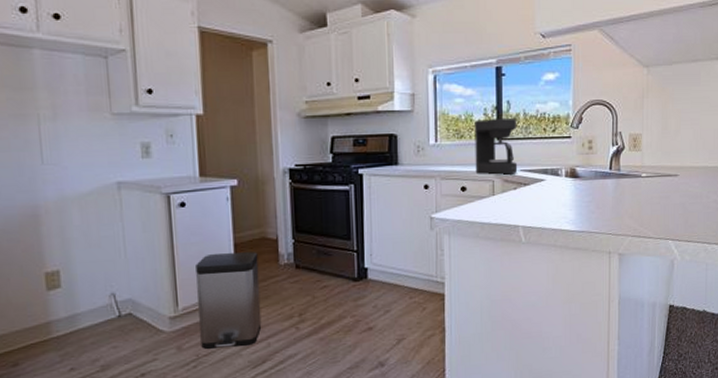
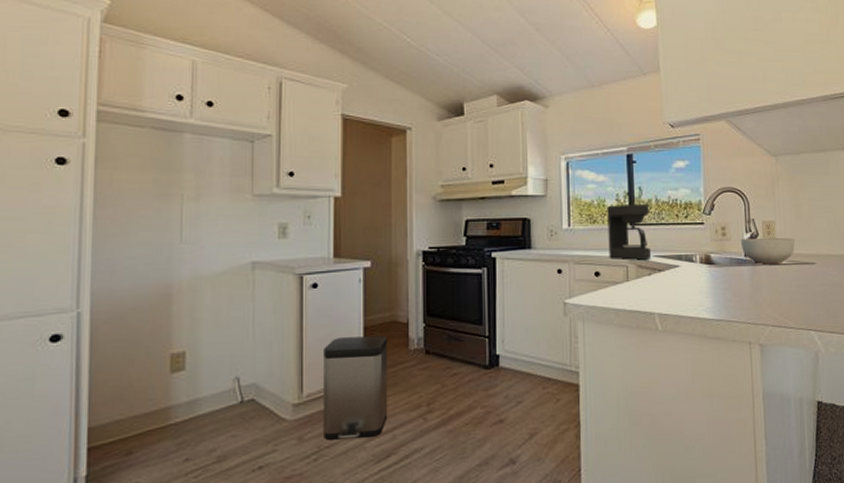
bowl: none [606,150,661,177] -> present [740,238,796,265]

